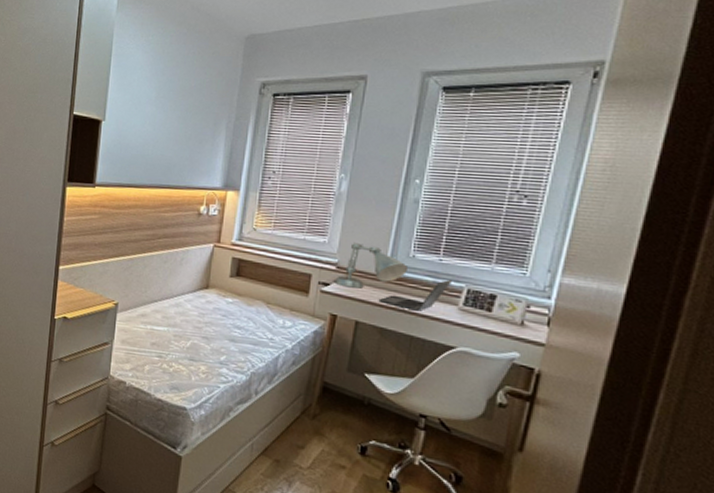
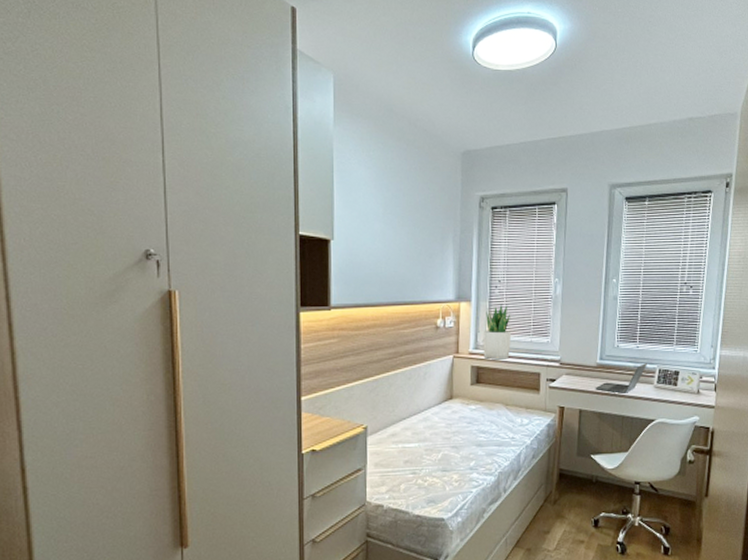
planter: none [247,197,284,255] -> present [483,305,511,360]
desk lamp: present [333,243,407,289] -> none [558,340,614,381]

